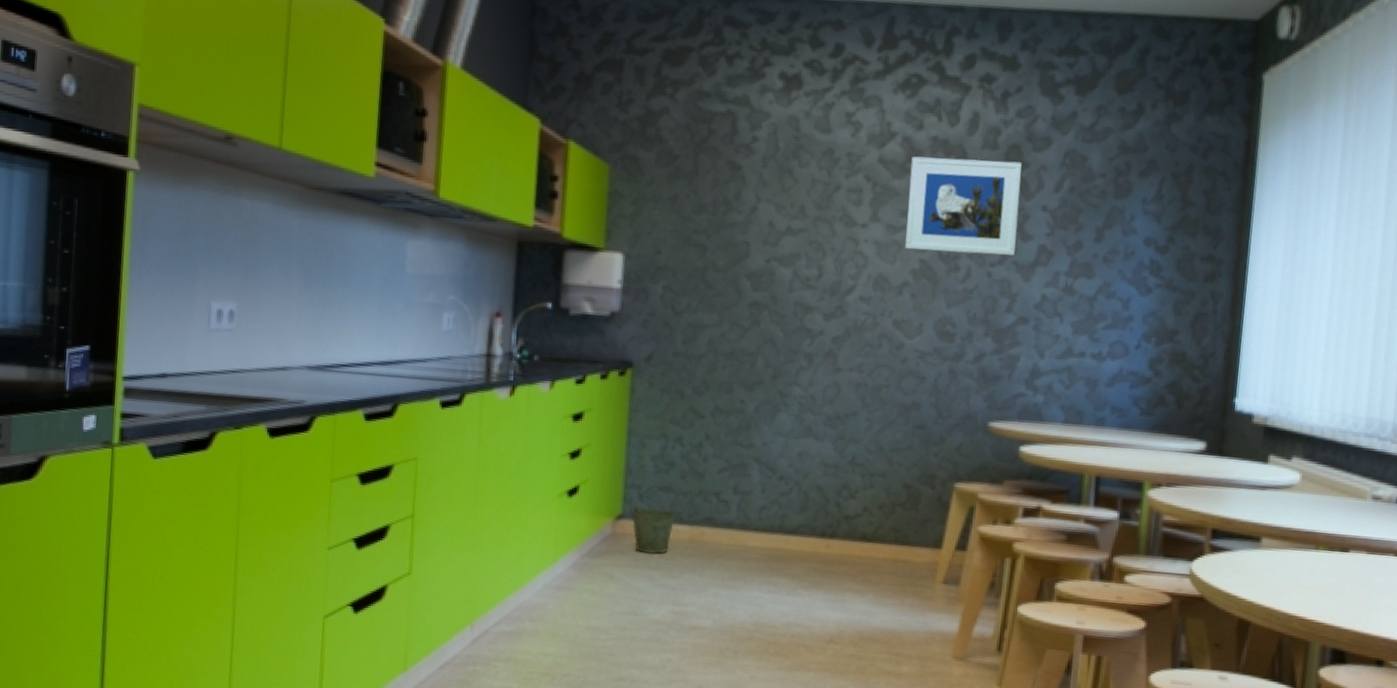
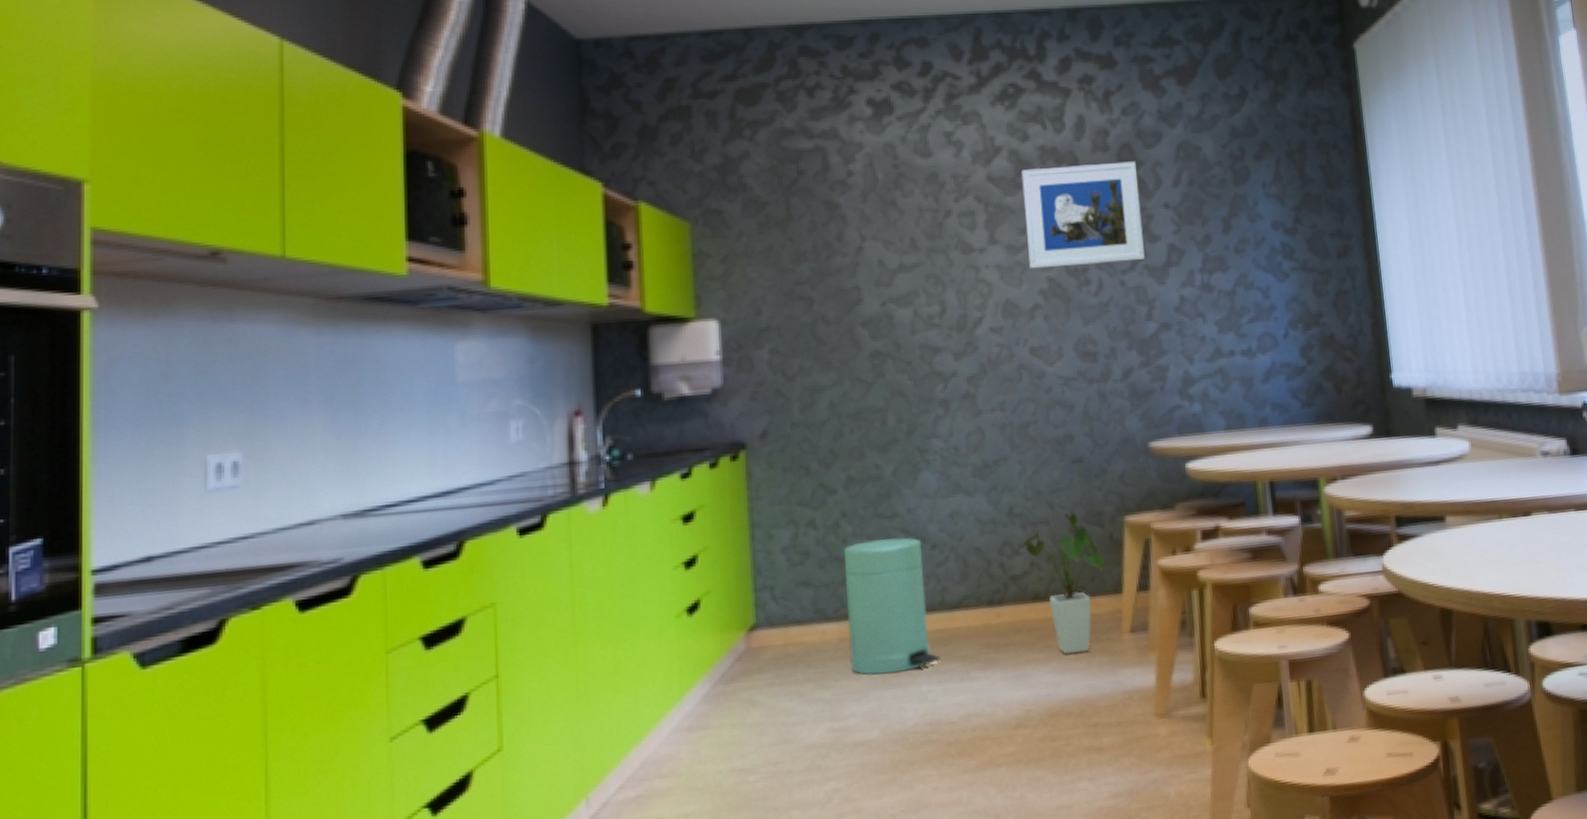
bucket: present [630,485,676,554] -> none [765,581,820,666]
trash can: none [696,462,772,578] -> present [843,537,940,676]
house plant: none [855,470,931,592] -> present [1019,512,1105,654]

